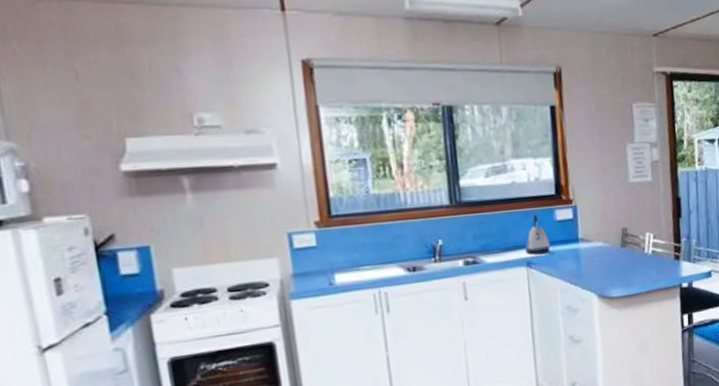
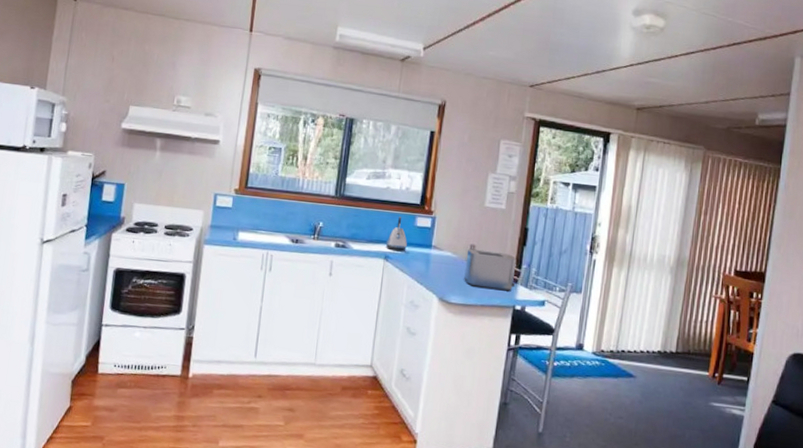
toaster: none [620,229,678,274] -> present [464,248,517,292]

